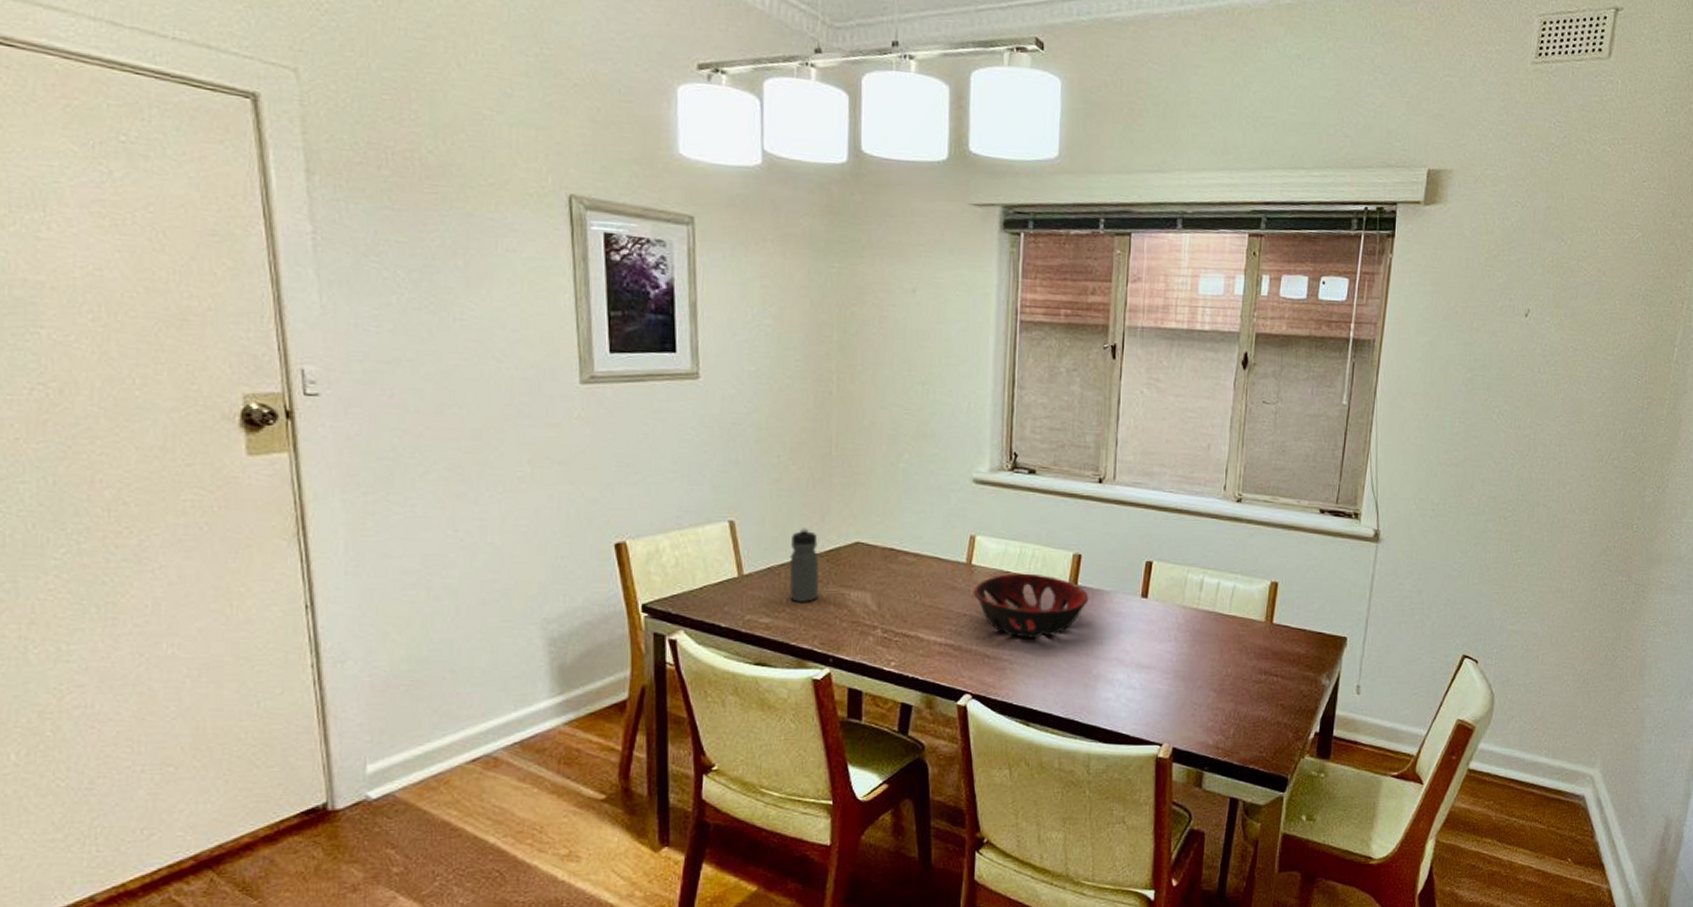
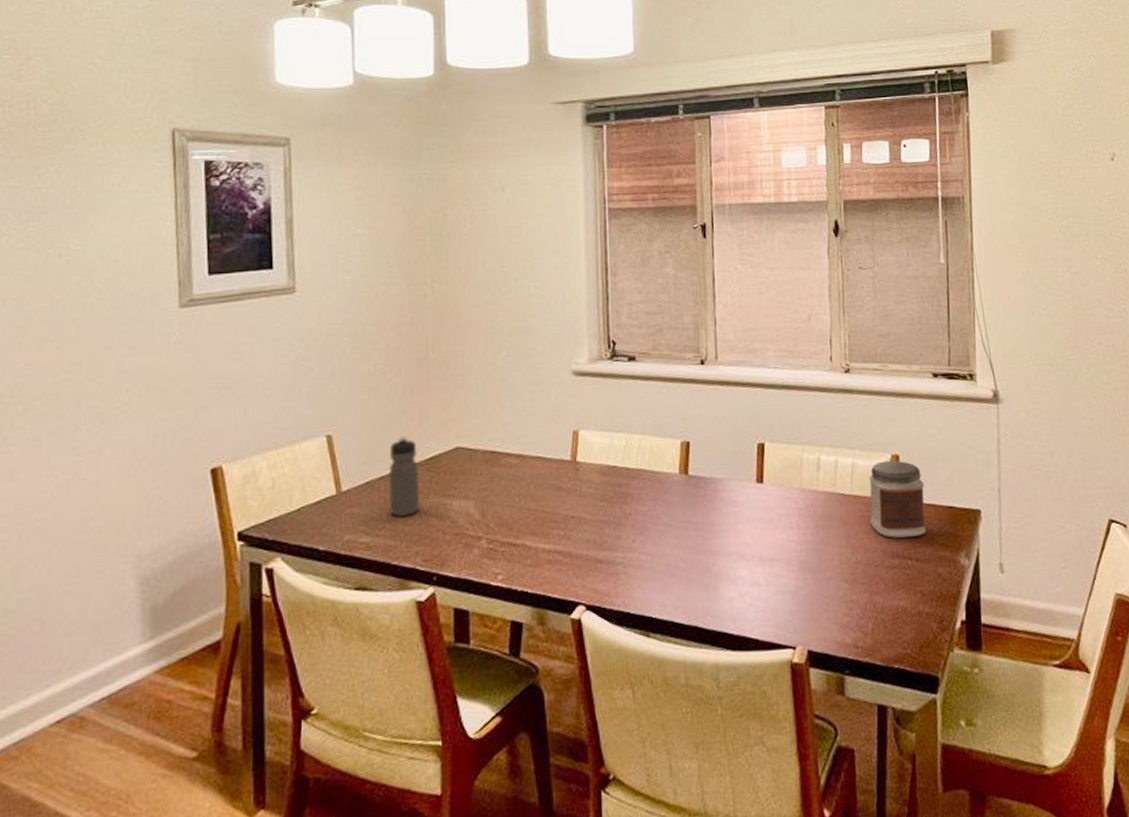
decorative bowl: present [973,573,1089,640] -> none [580,466,702,539]
jar: none [1243,586,1299,656] -> present [869,460,926,538]

